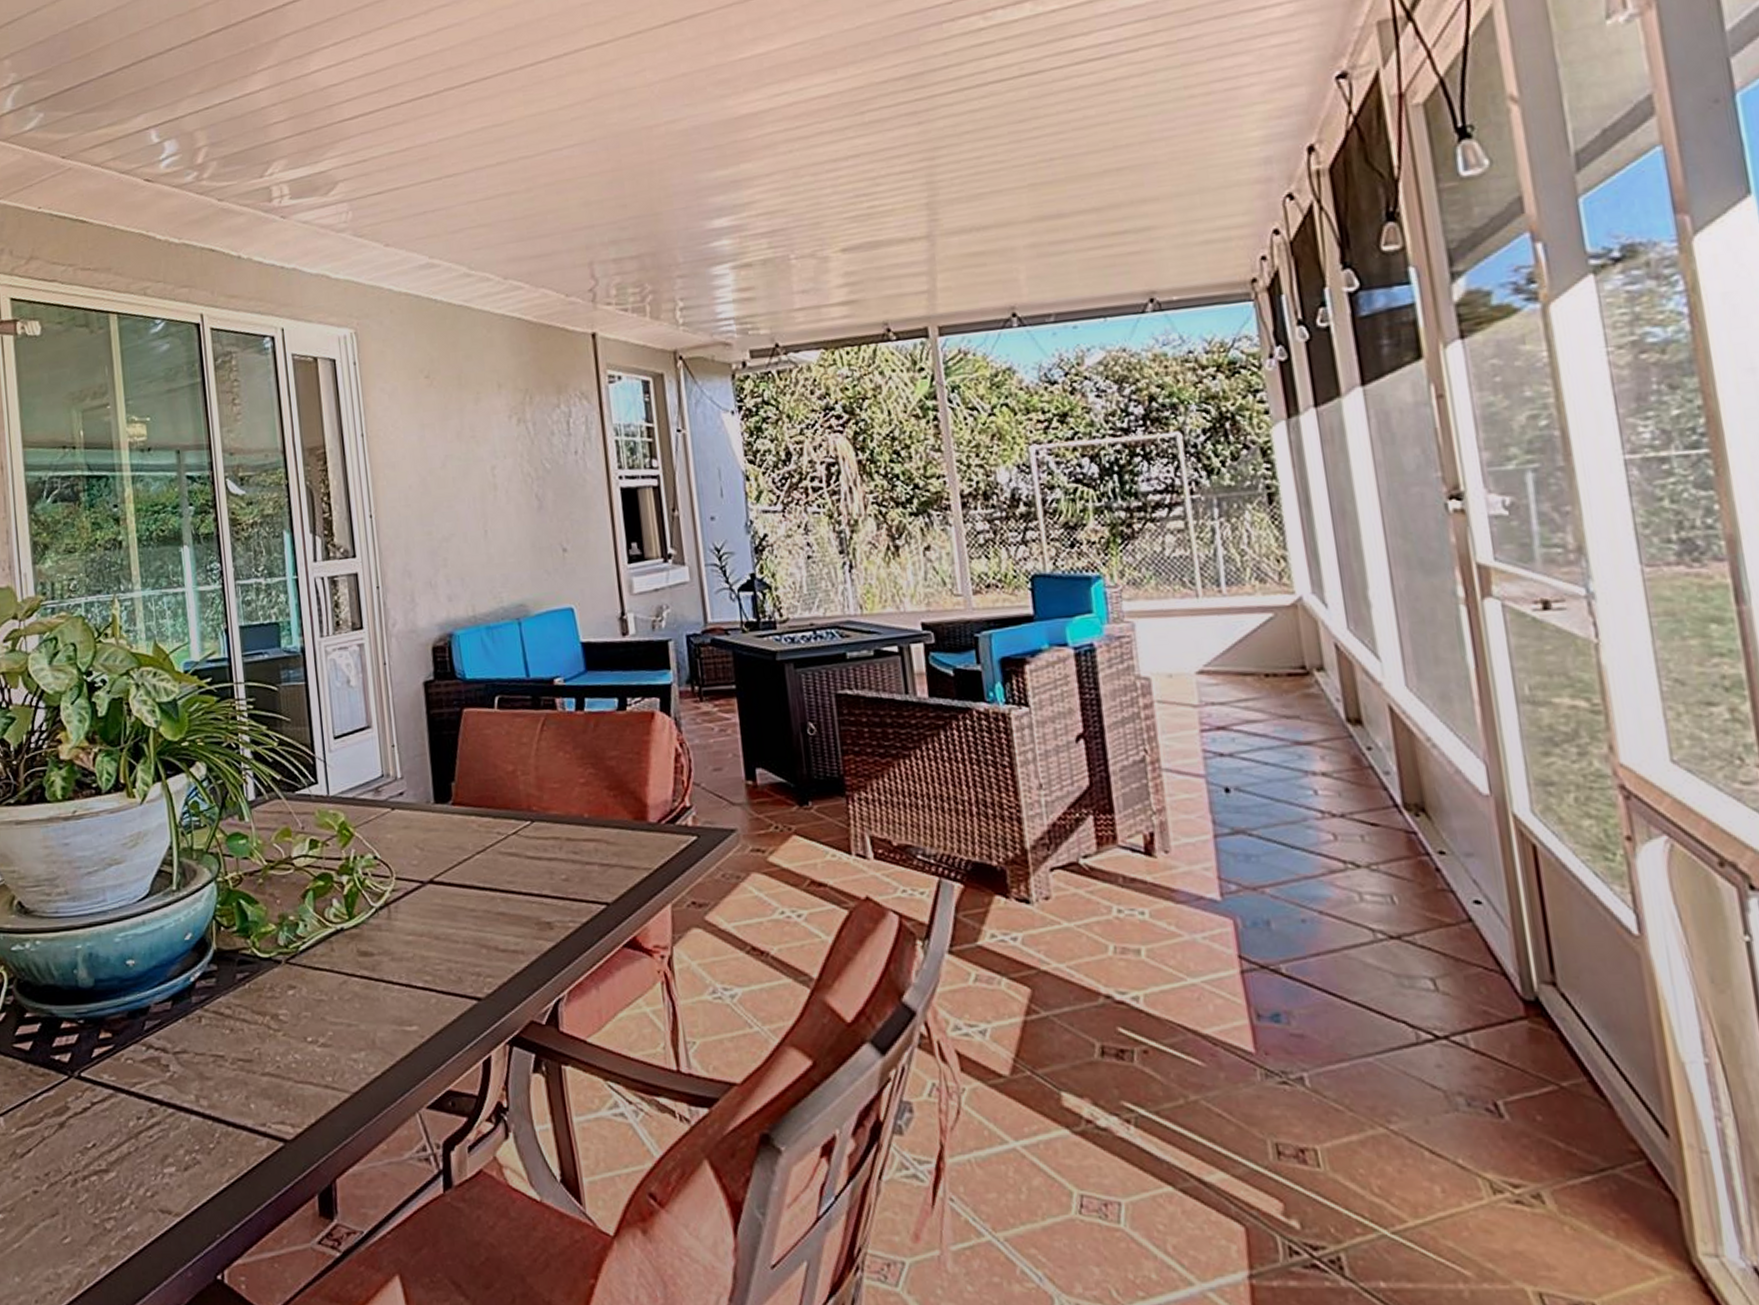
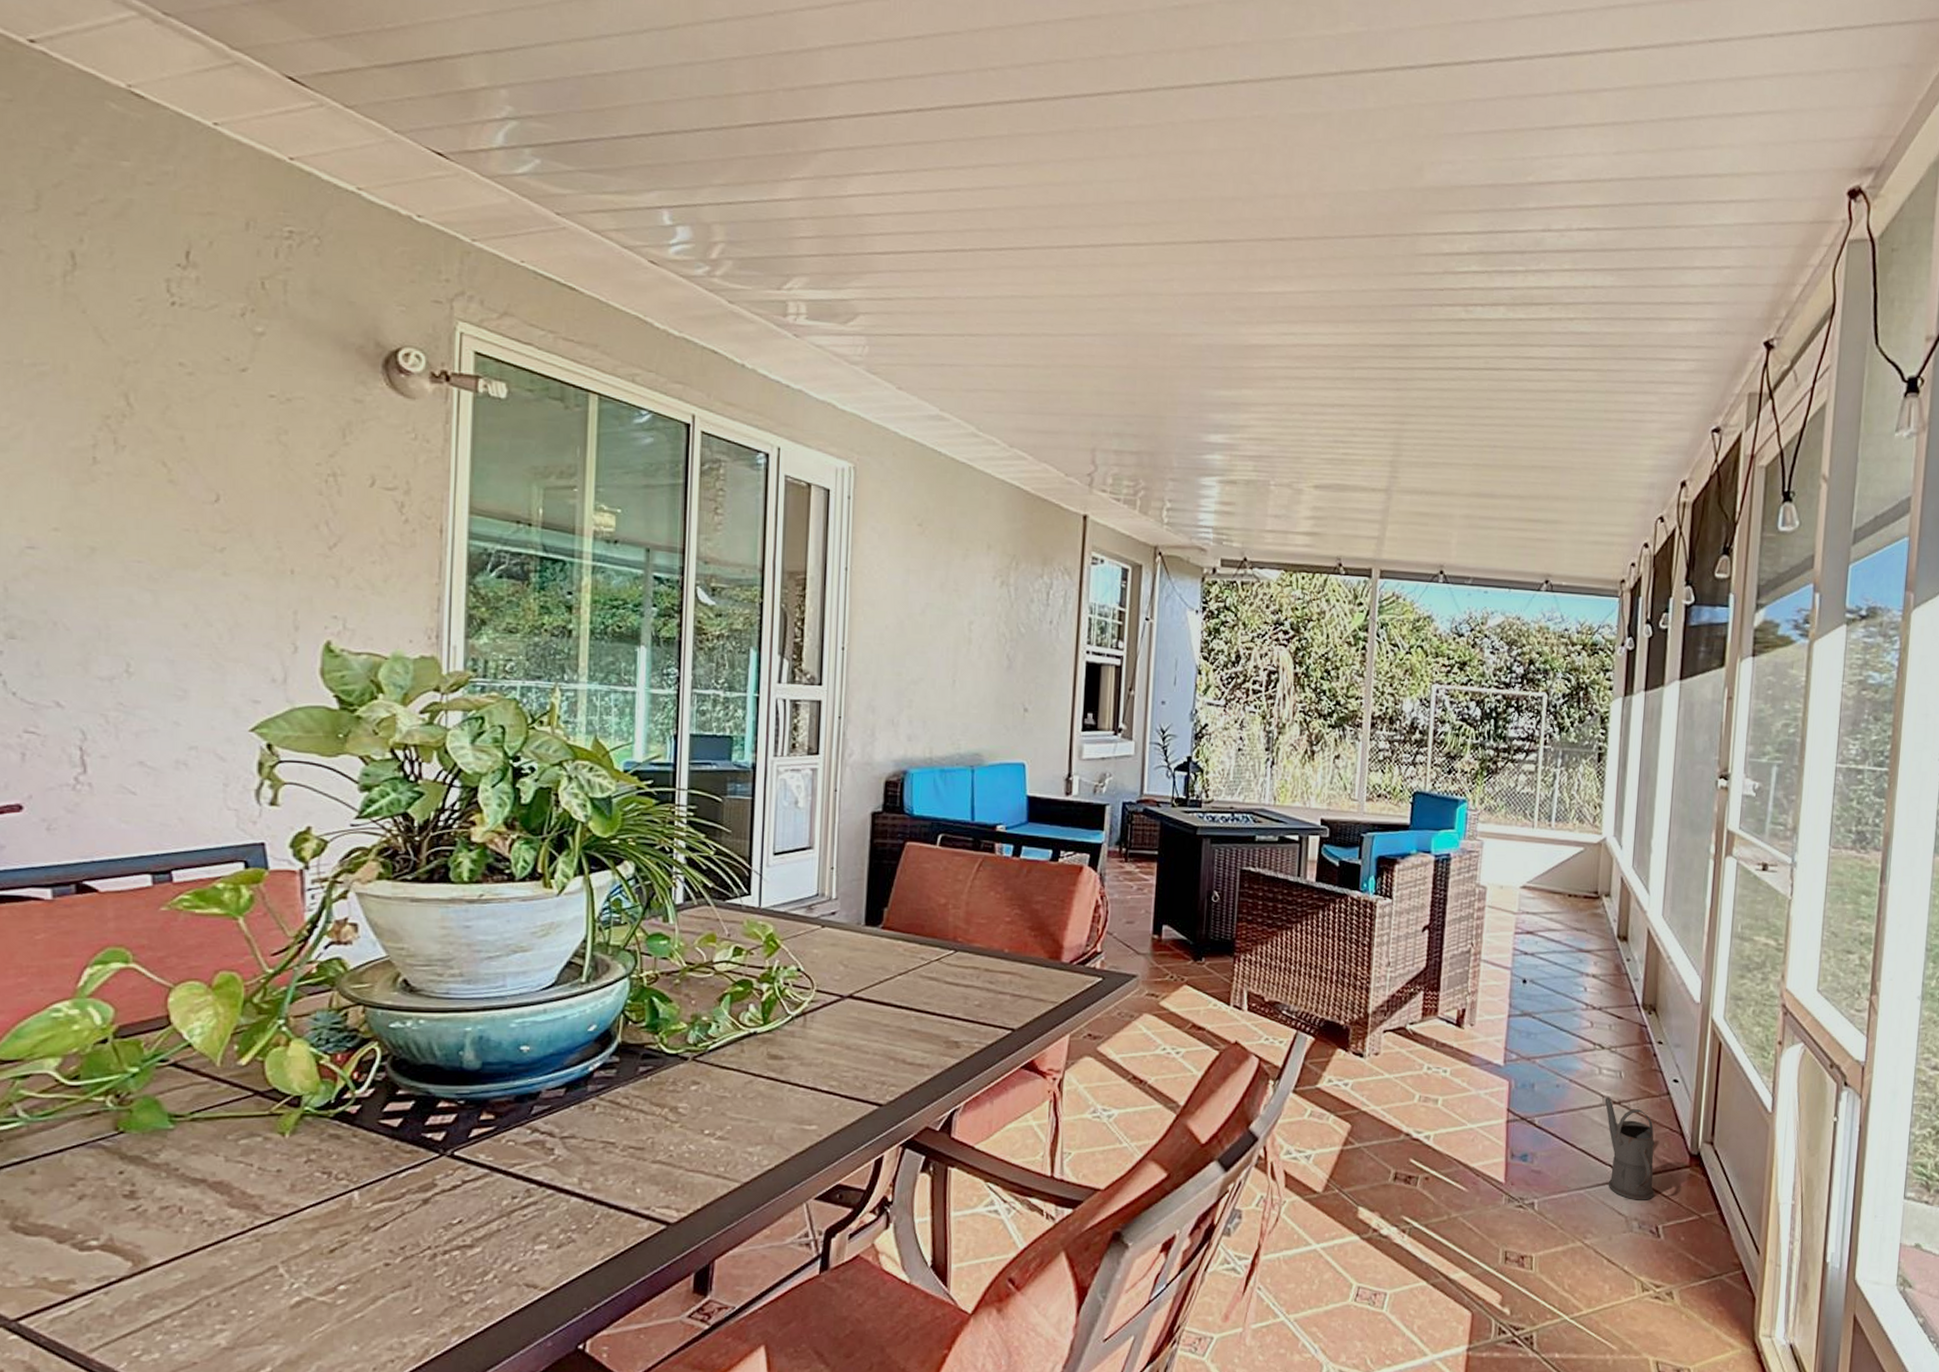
watering can: none [1376,930,1481,1068] -> present [1604,1097,1655,1200]

